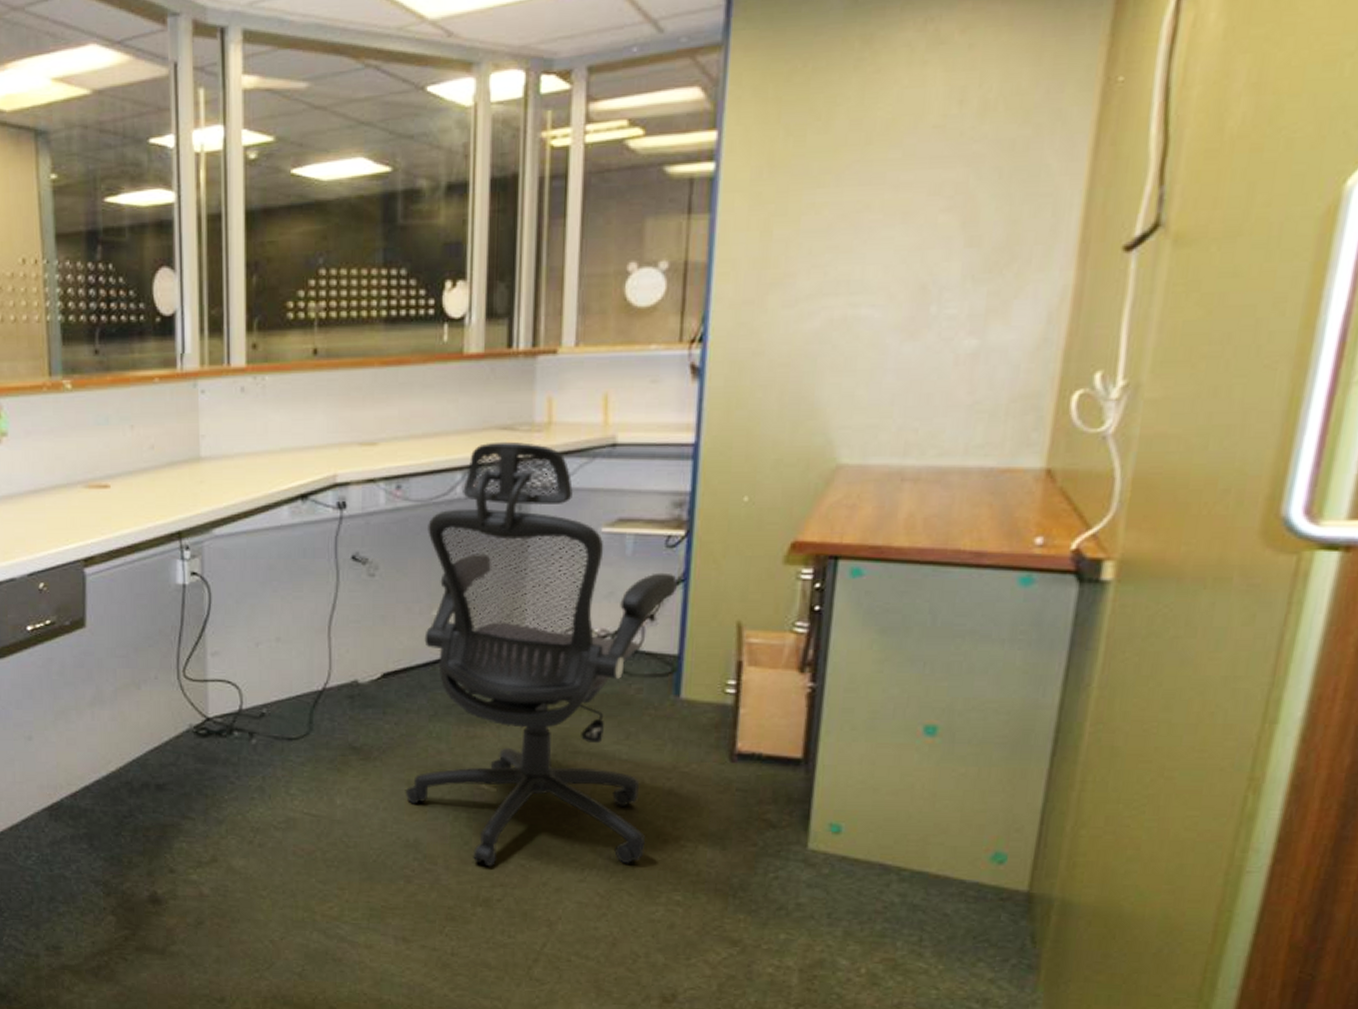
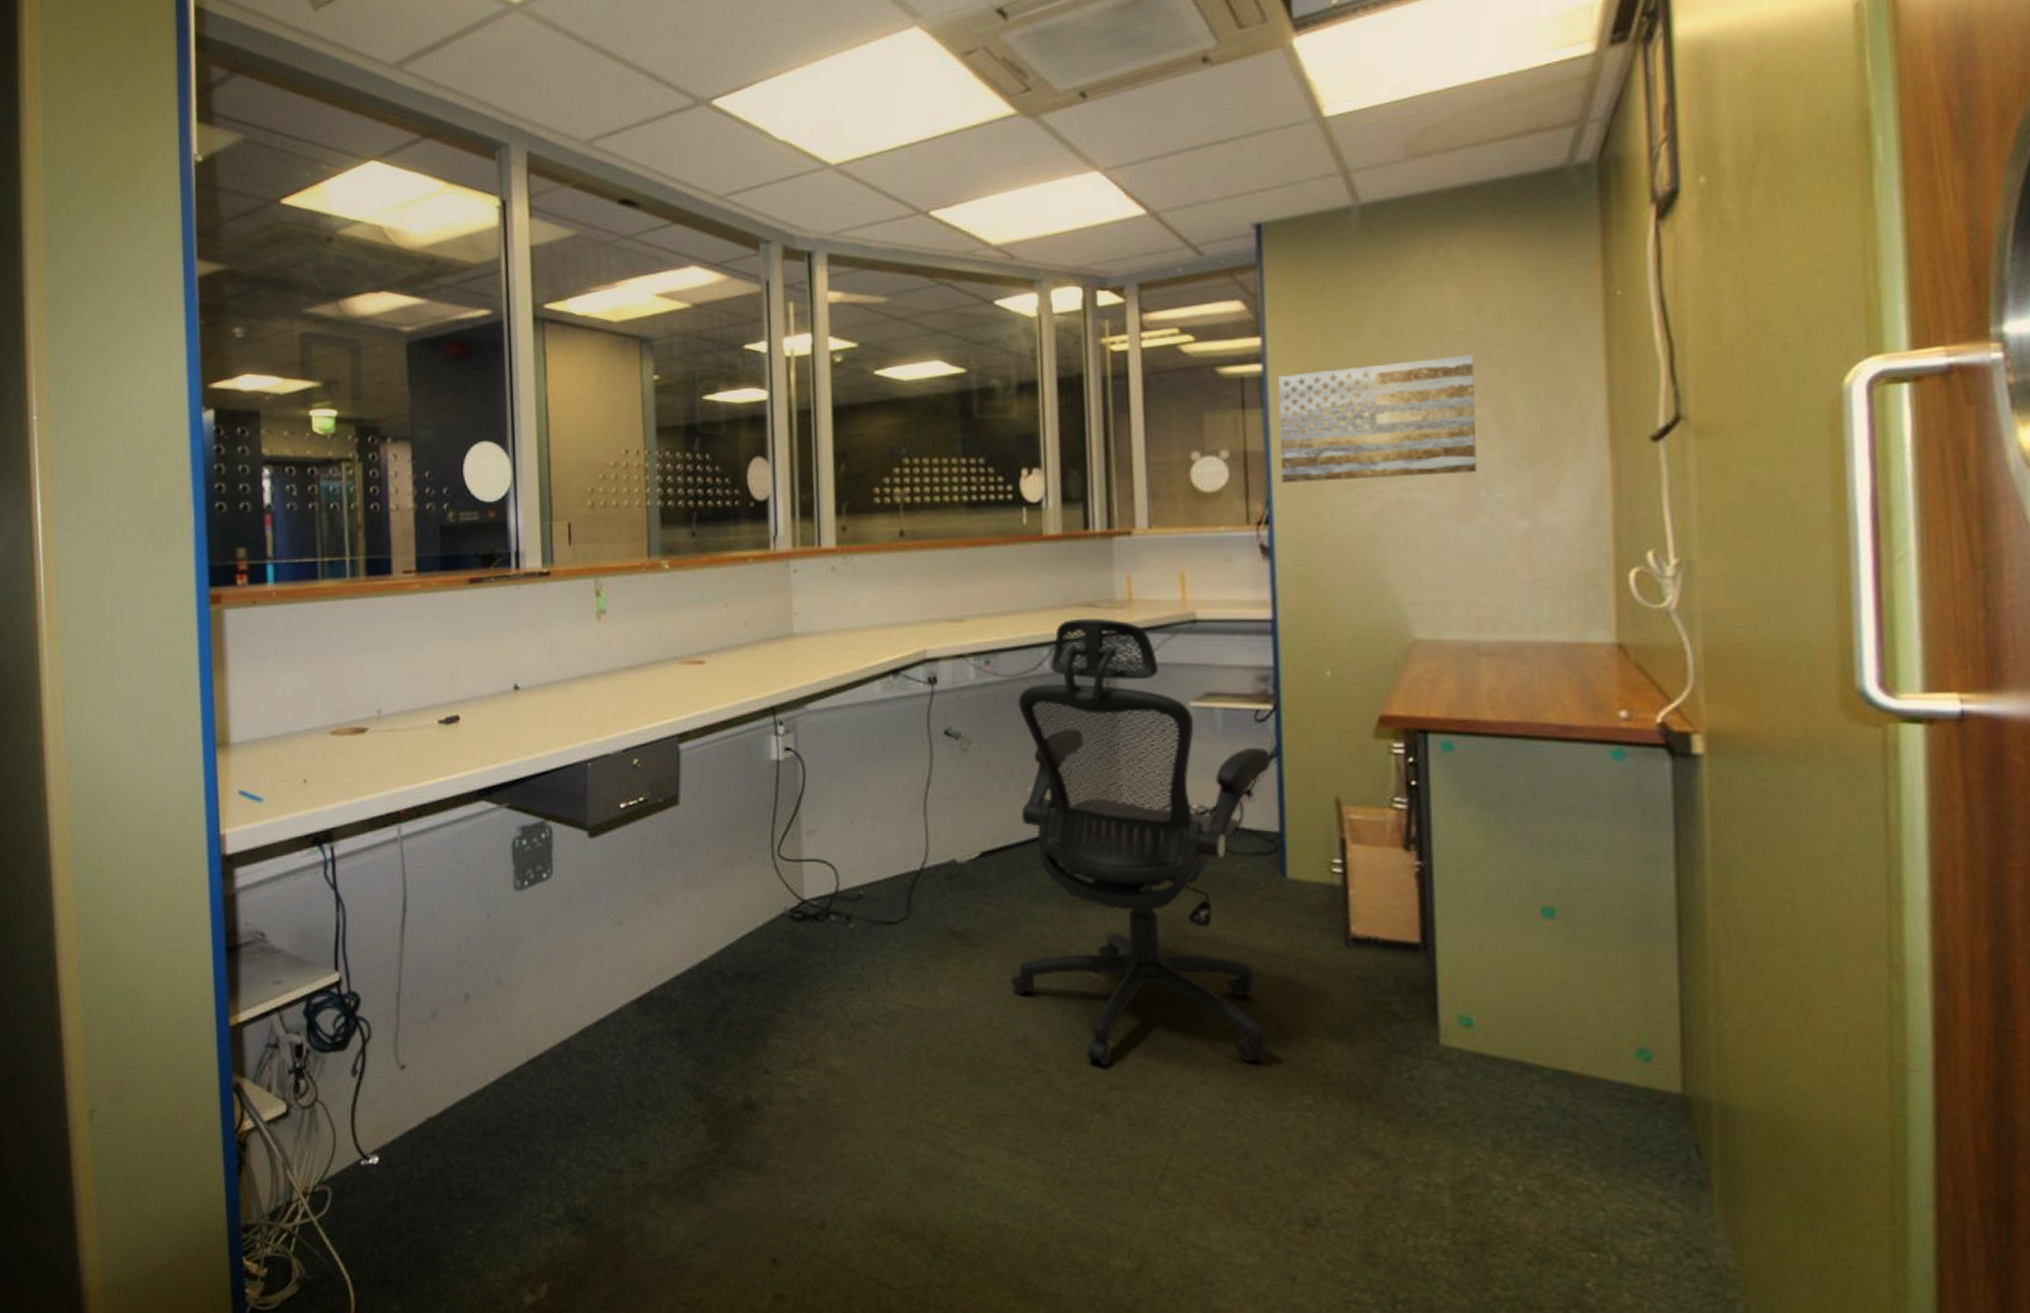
wall art: none [721,152,948,297] -> present [1278,355,1478,483]

